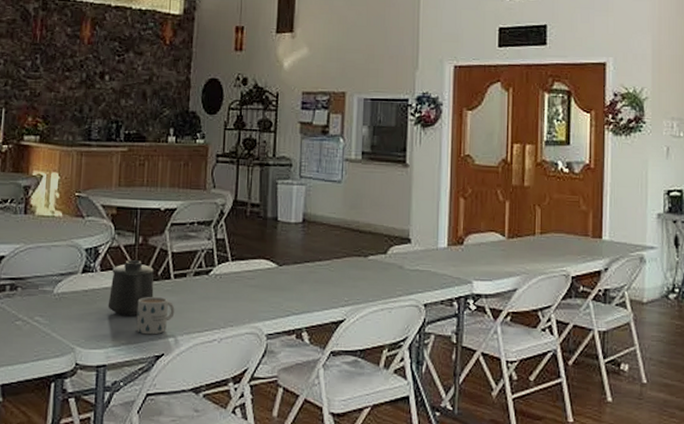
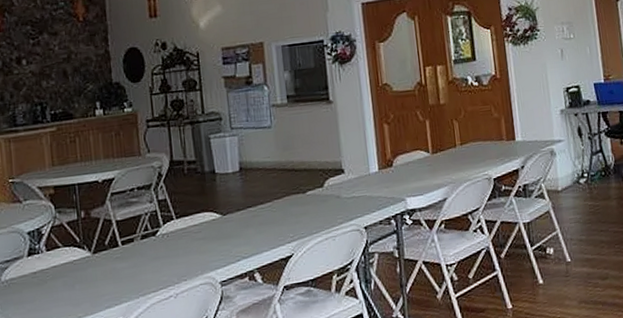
mug: present [107,260,154,316] -> none [58,234,104,290]
mug: present [136,297,175,335] -> none [88,265,128,304]

